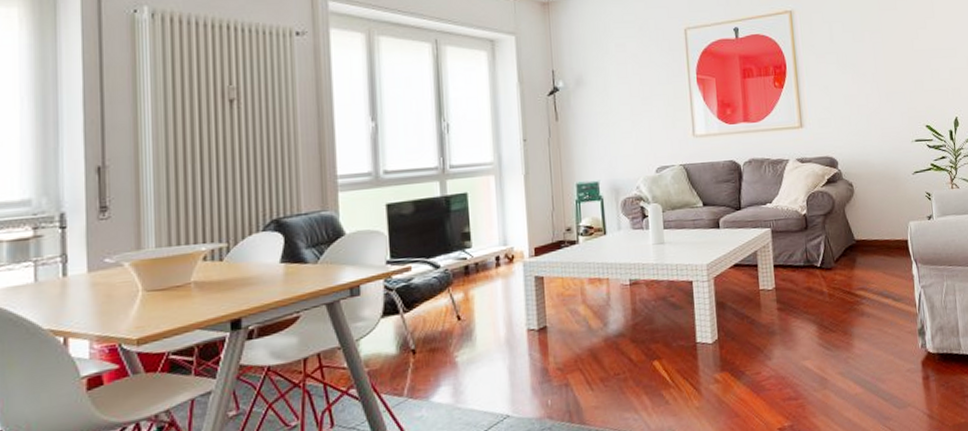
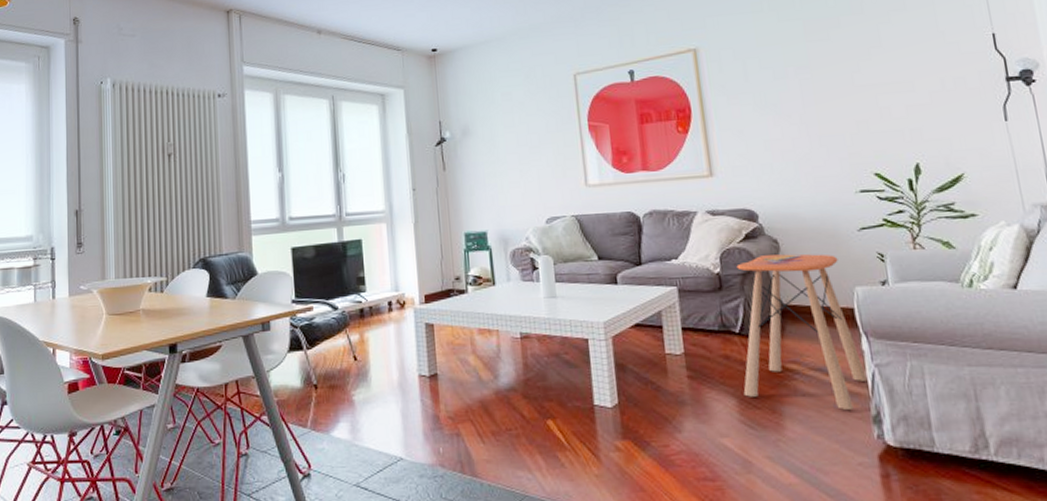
side table: none [820,194,916,327] -> present [736,253,868,411]

